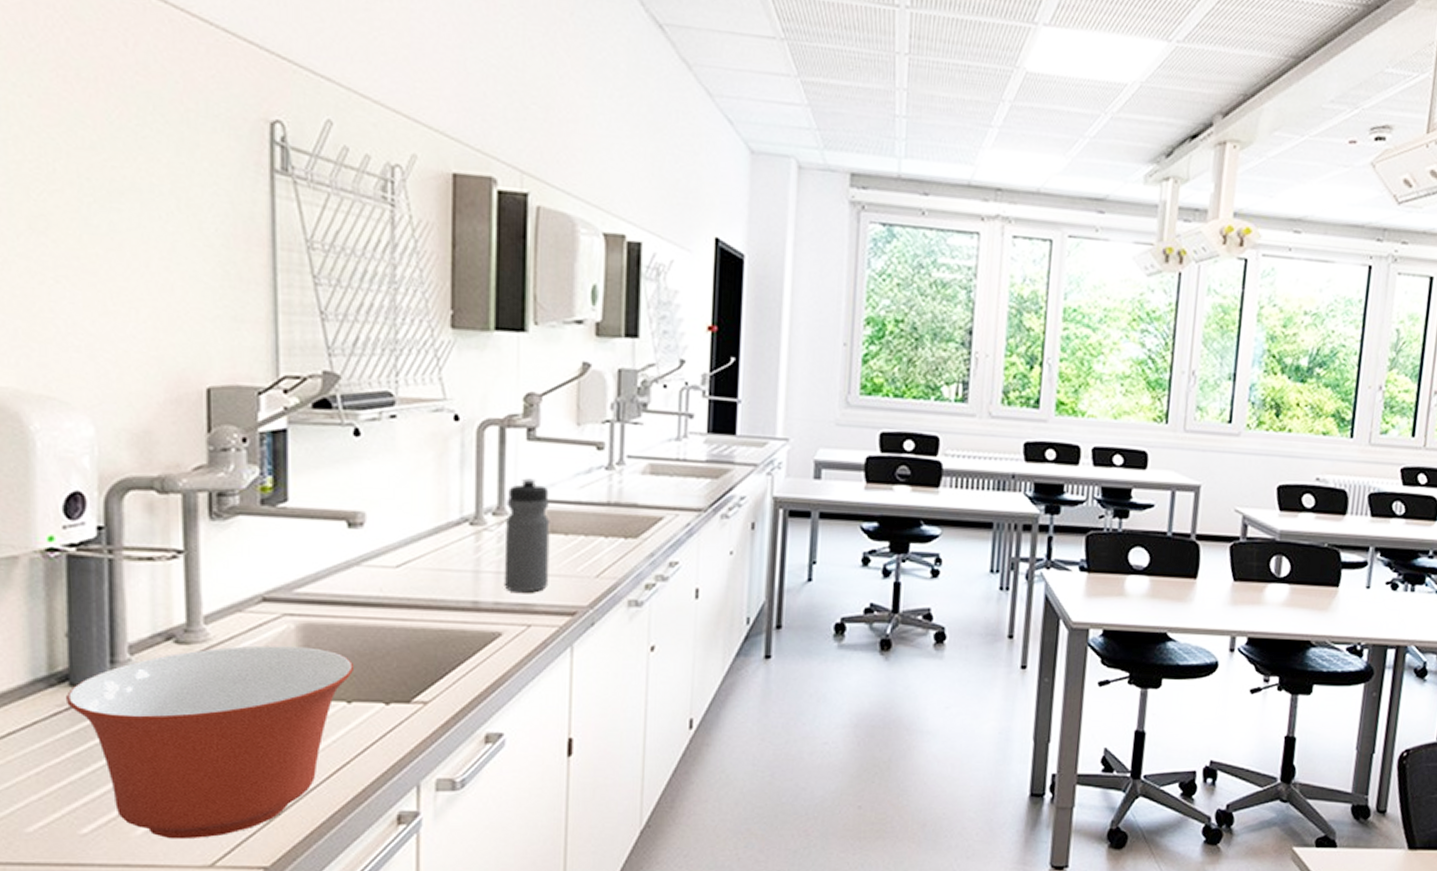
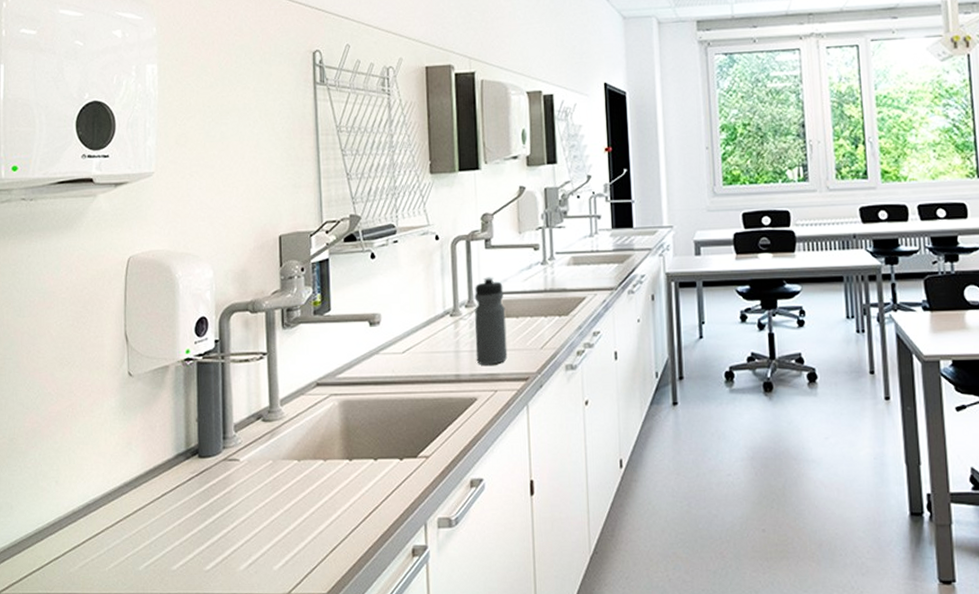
mixing bowl: present [66,645,353,839] -> none [197,418,377,573]

